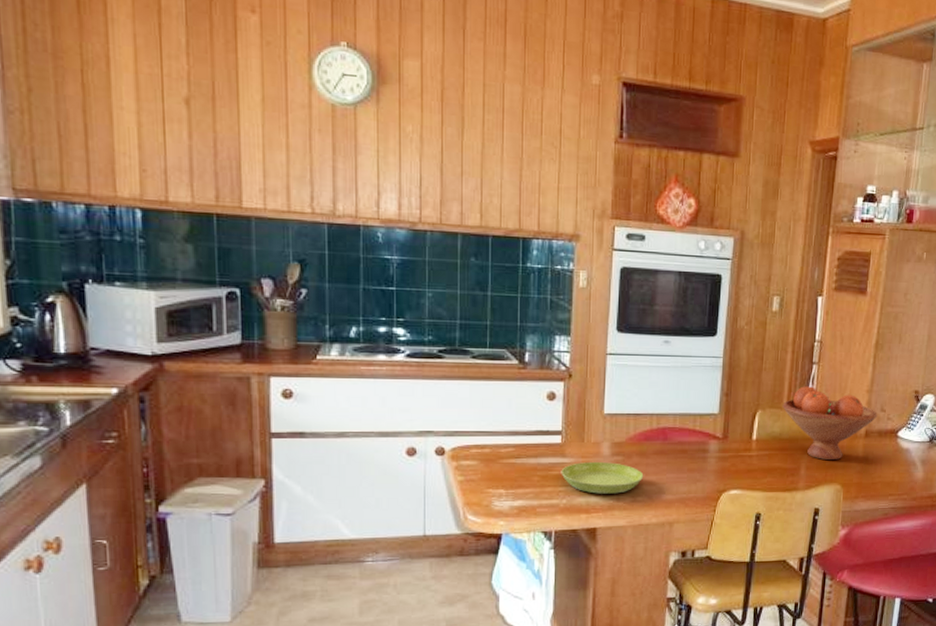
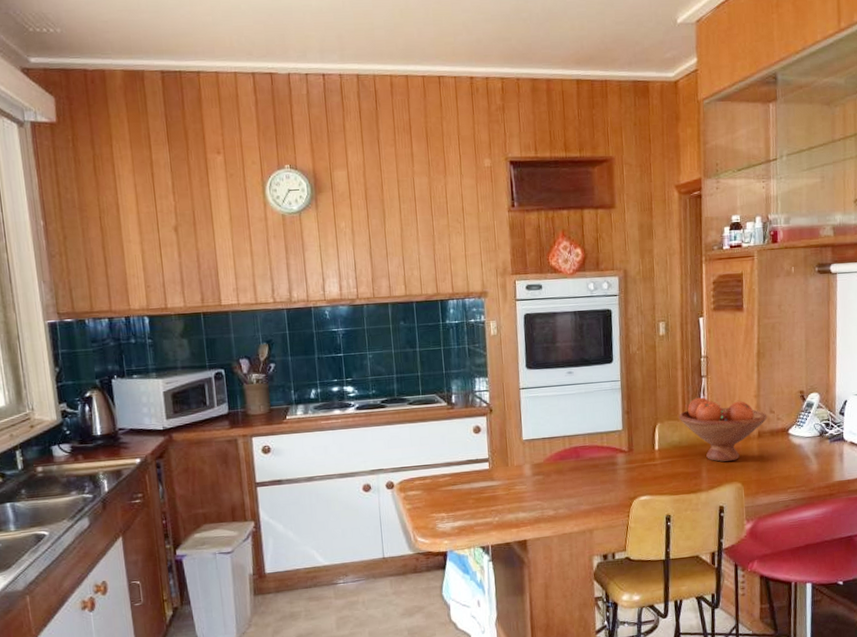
saucer: present [561,462,644,494] -> none [491,481,563,510]

